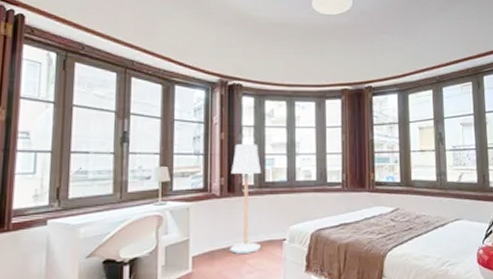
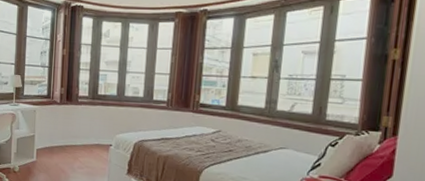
floor lamp: present [230,144,262,254] -> none [66,60,96,153]

